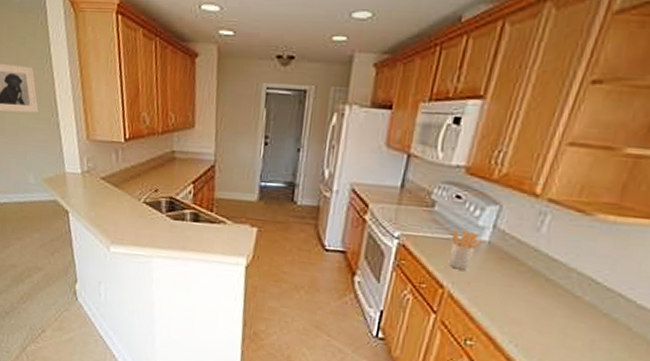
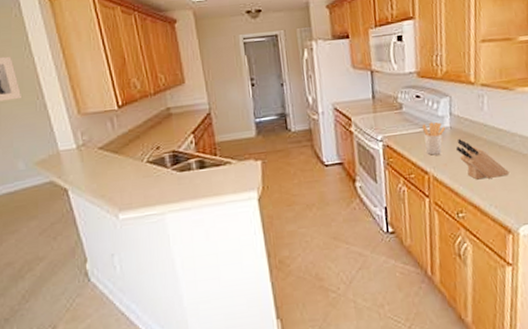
knife block: none [488,257,549,315] -> present [456,138,510,180]

